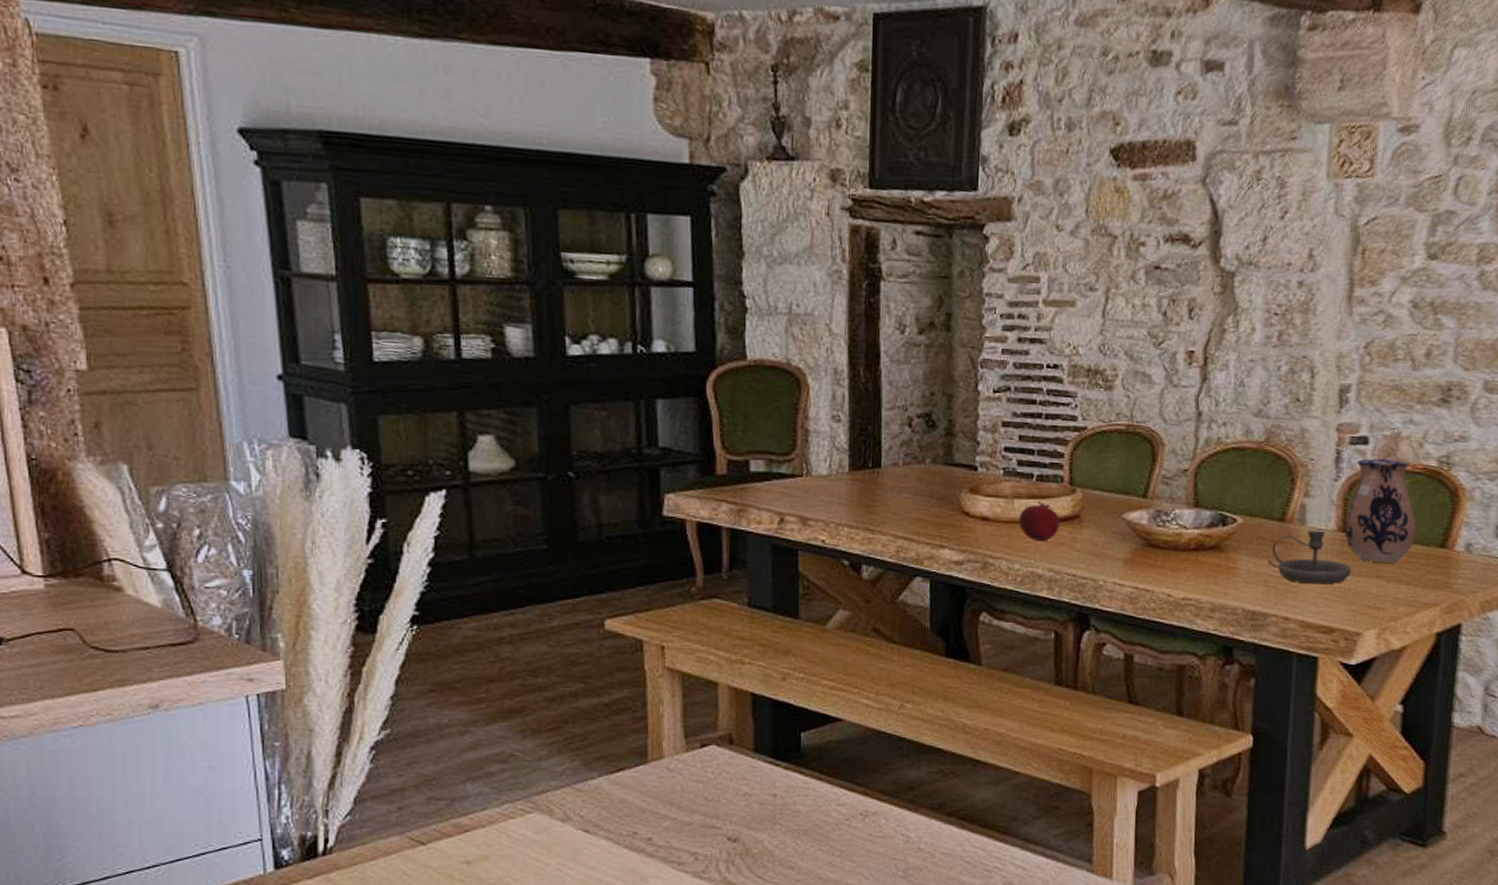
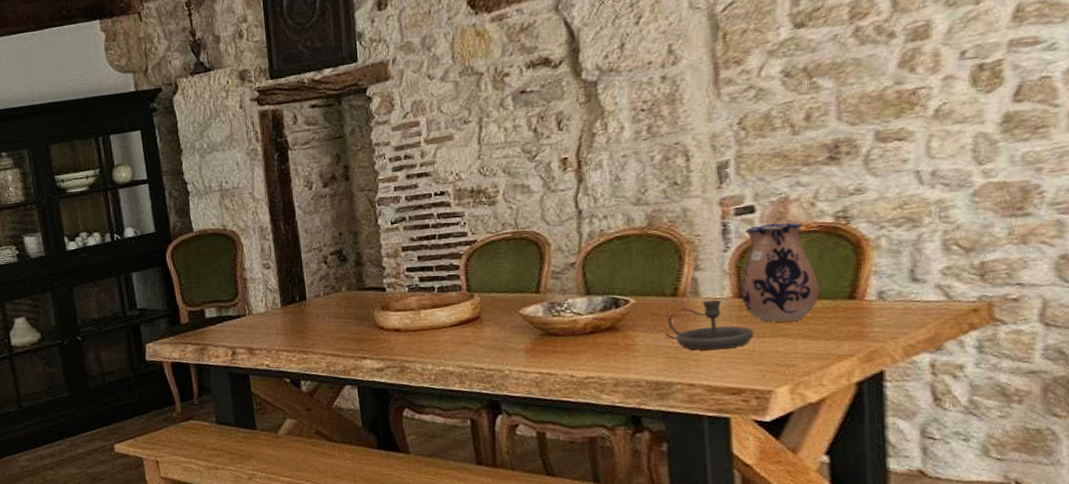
fruit: present [1018,500,1060,542] -> none [426,308,464,344]

